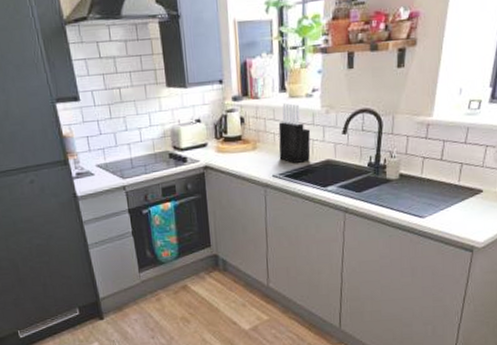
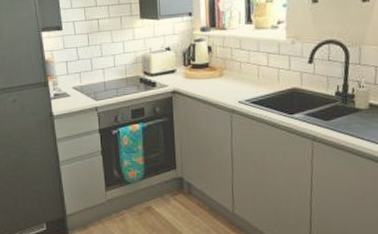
knife block: present [278,102,311,164] -> none [244,33,277,91]

